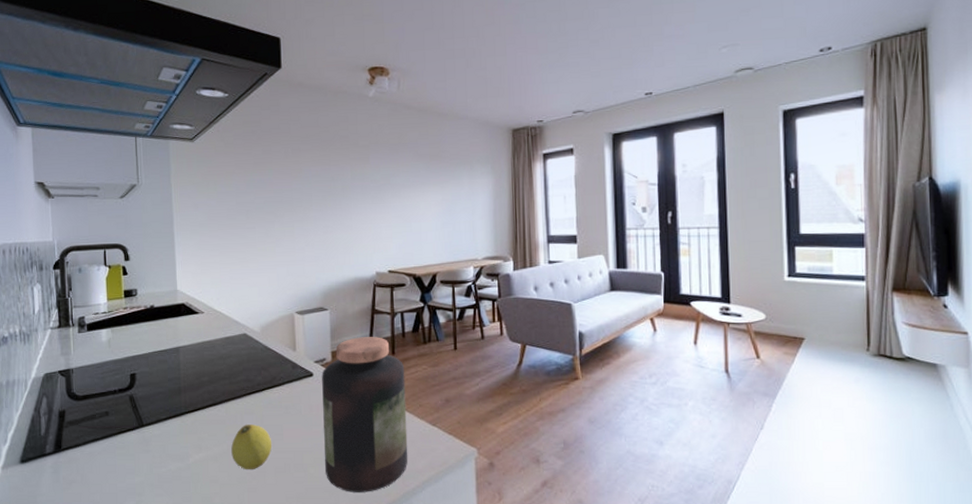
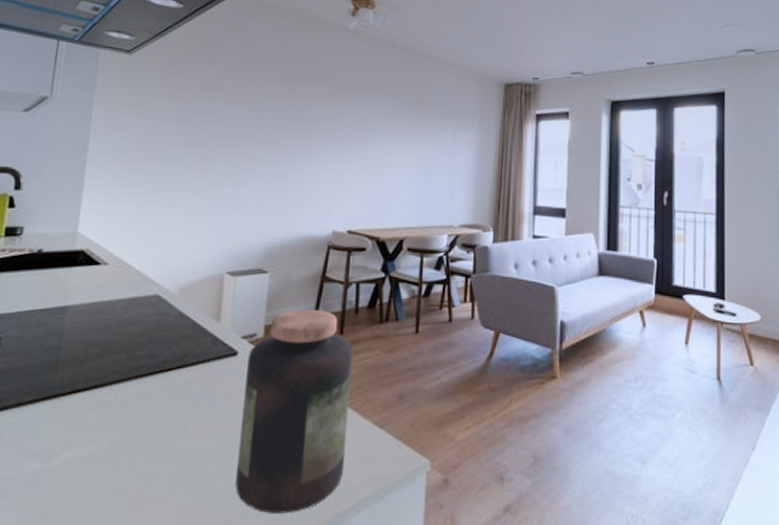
lemon: present [231,425,272,469] -> none [113,415,171,477]

